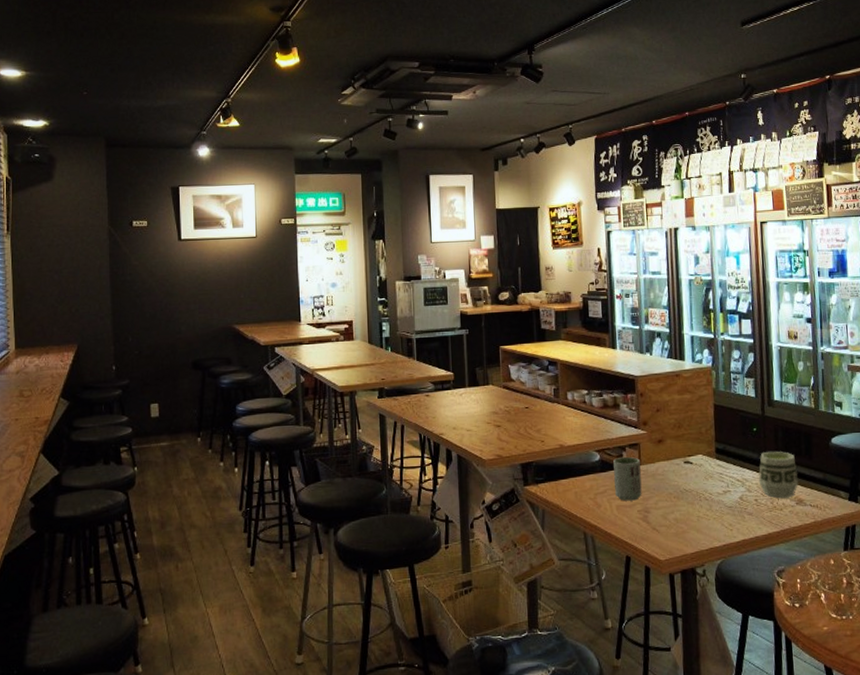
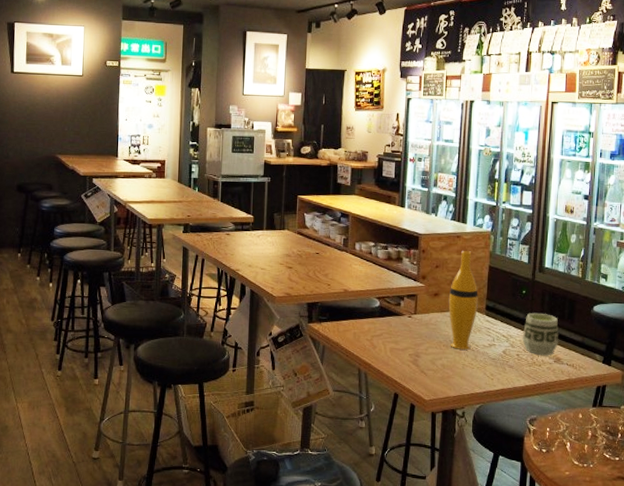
cup: present [613,456,642,501] -> none [390,305,416,345]
vase: none [674,390,707,500] -> present [448,251,478,350]

